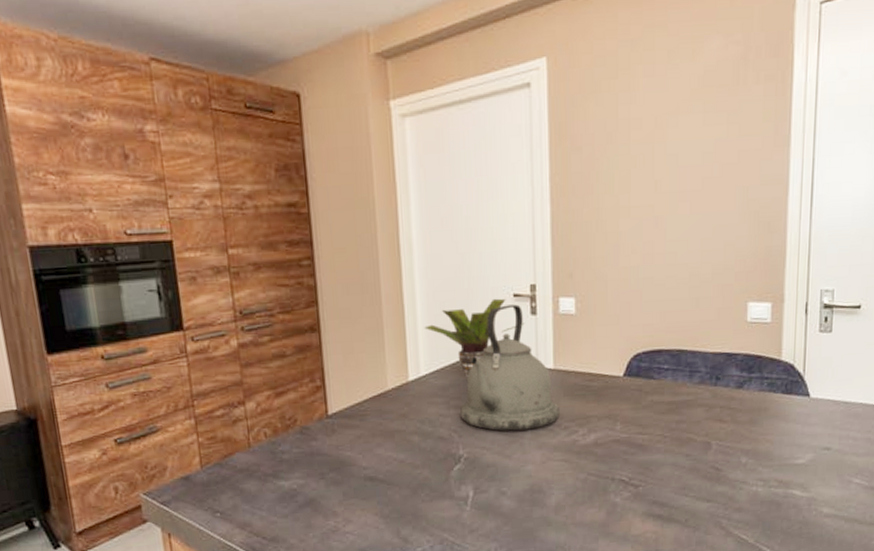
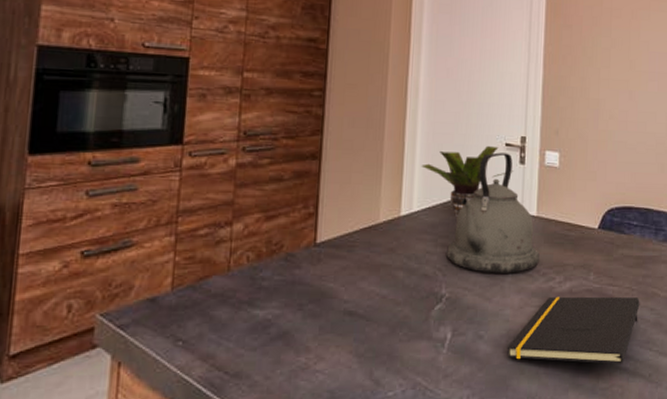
notepad: none [531,444,674,513] -> present [507,296,640,364]

